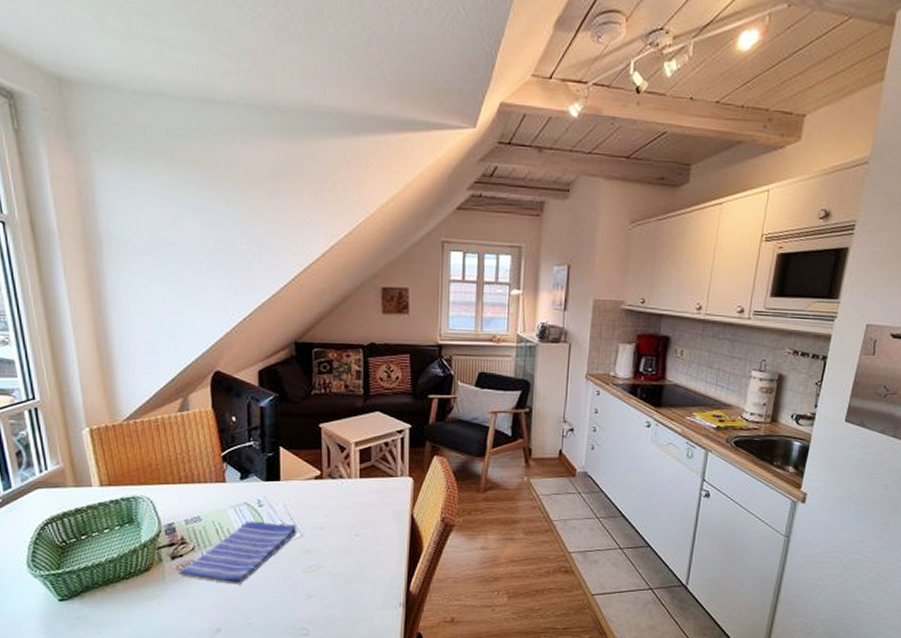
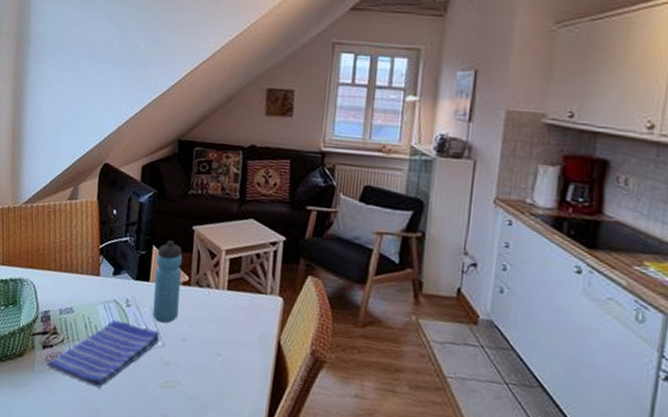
water bottle: none [285,440,313,516] -> present [152,240,182,323]

